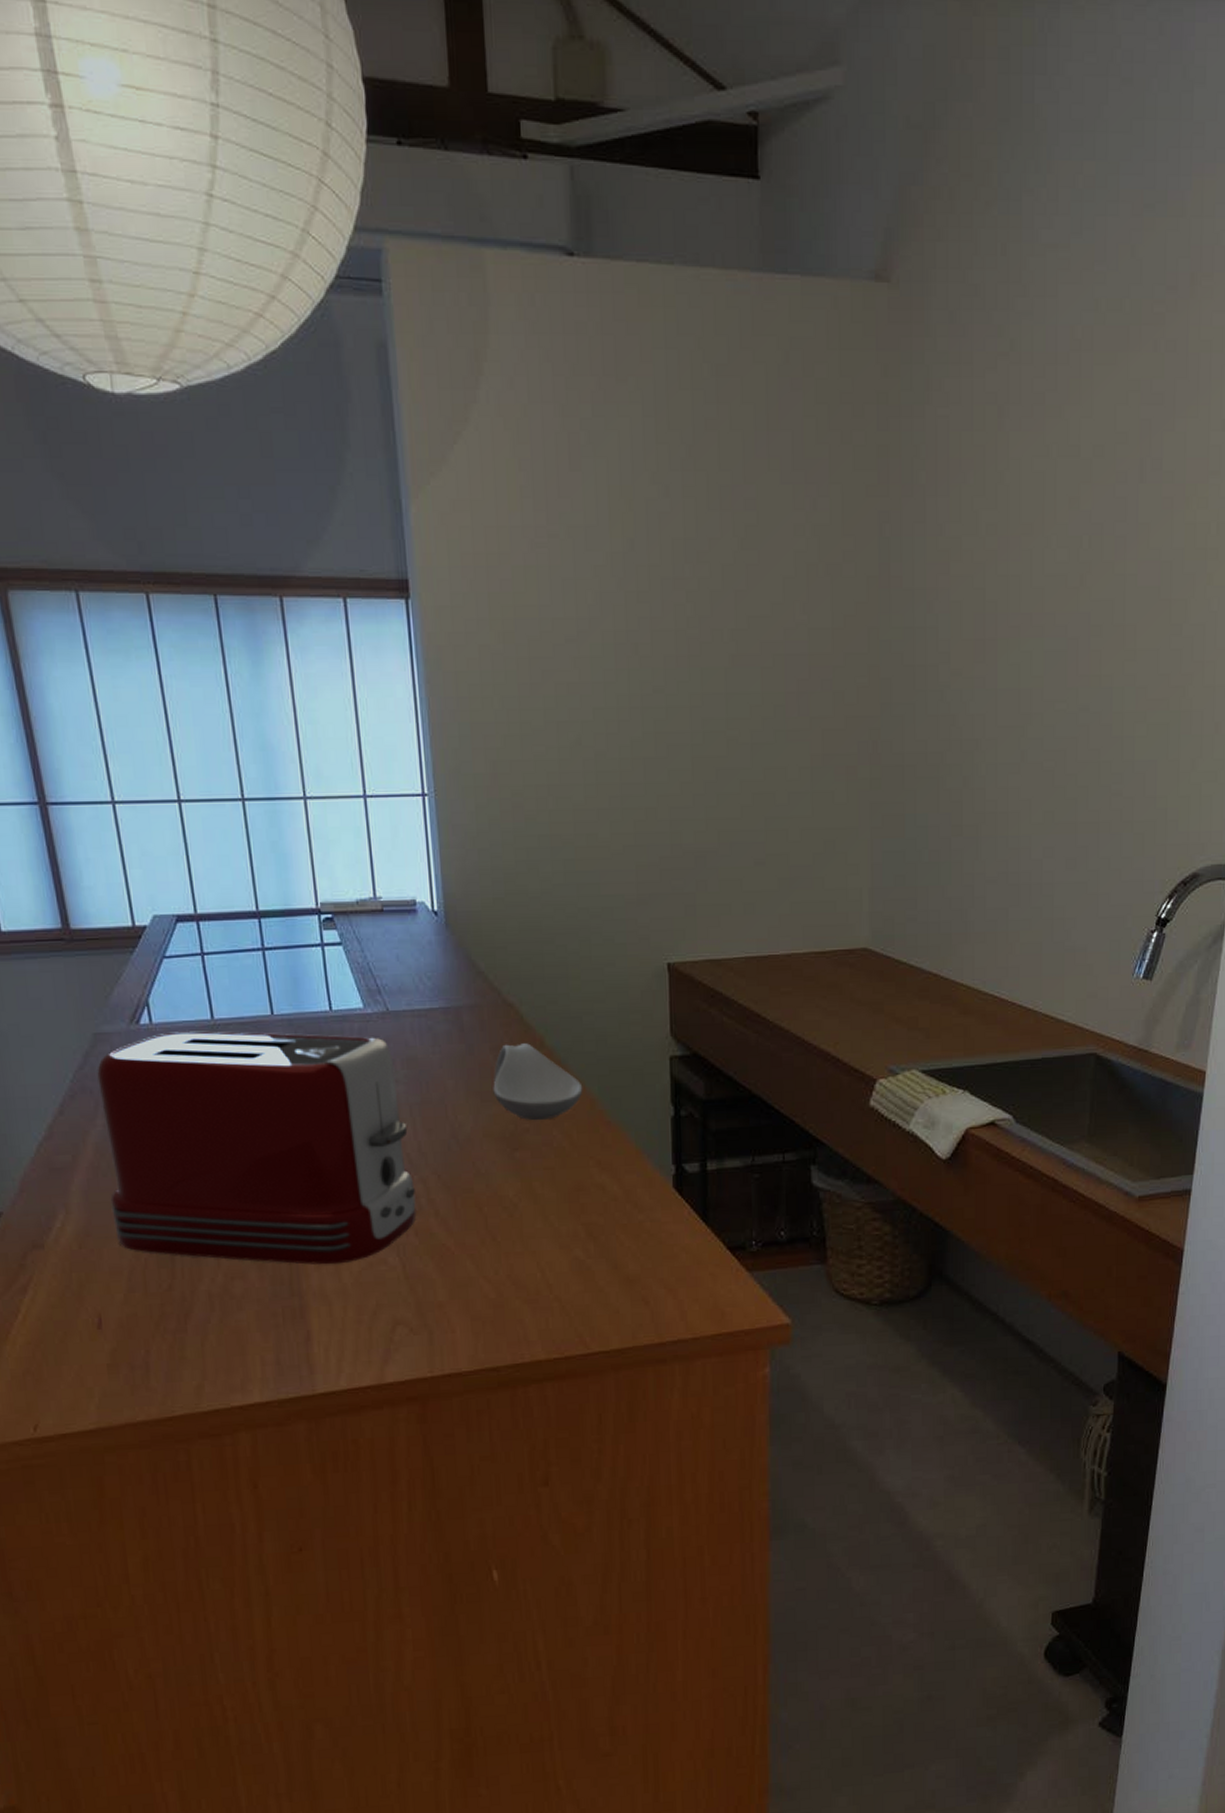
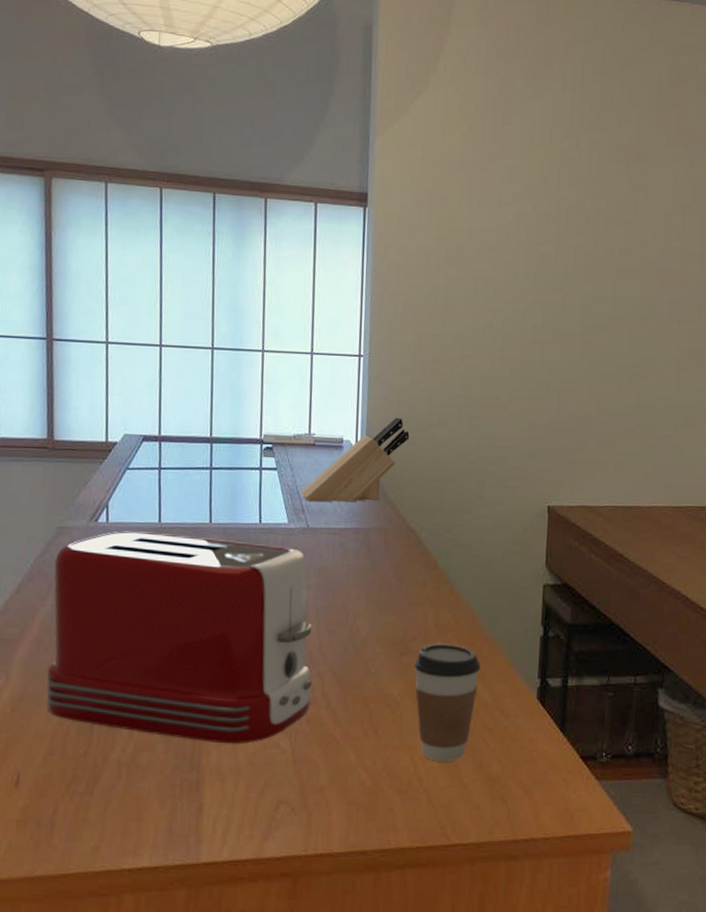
knife block: none [374,868,495,980] -> present [301,417,410,503]
spoon rest: present [493,1043,583,1121] -> none [389,563,467,631]
coffee cup: none [529,1134,607,1266] -> present [414,644,482,762]

